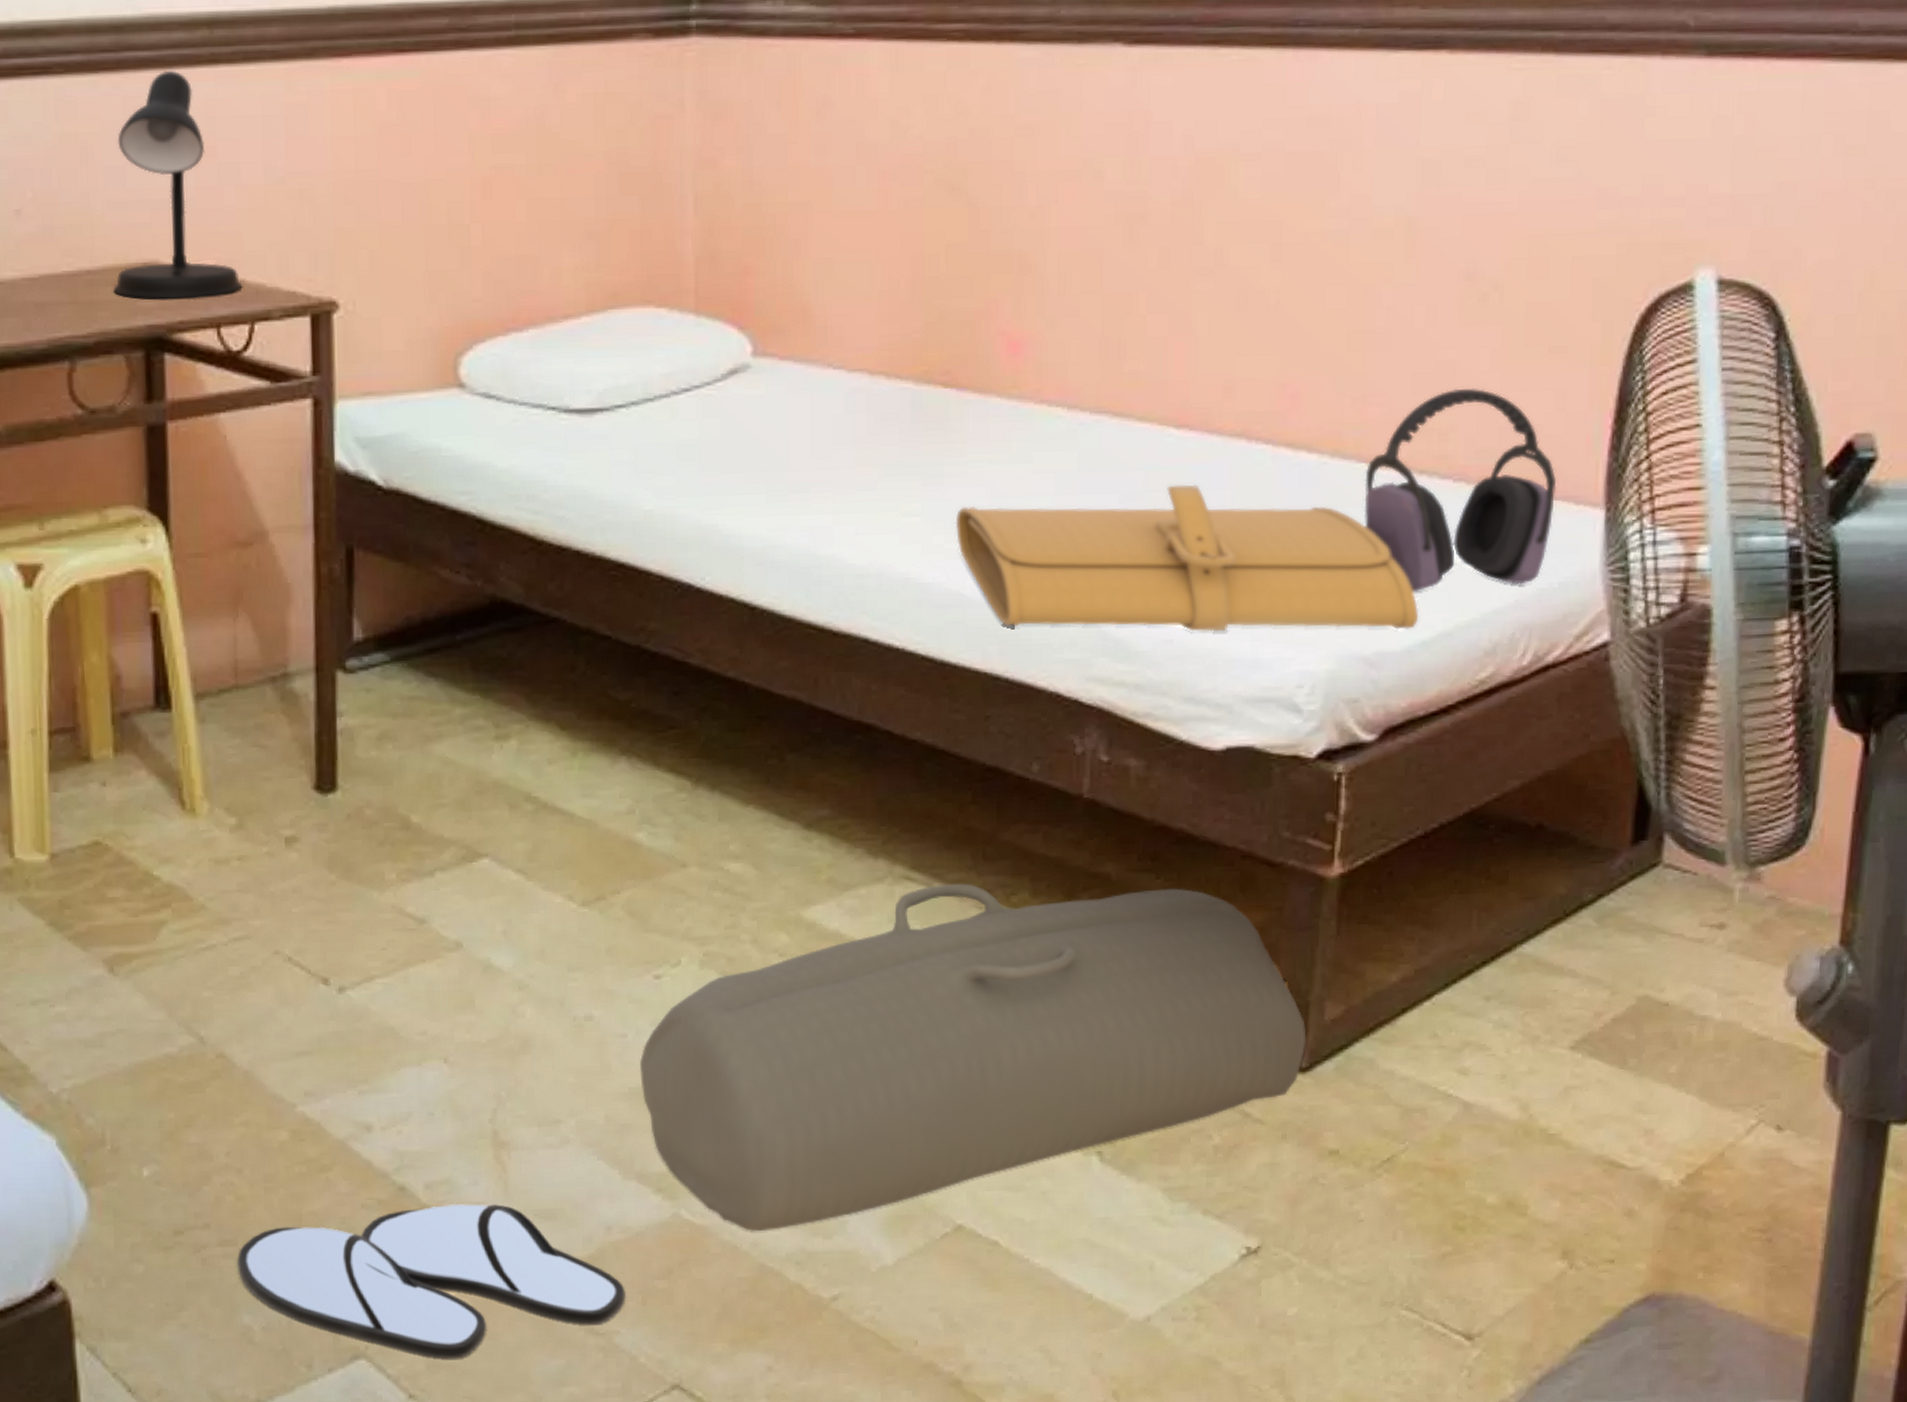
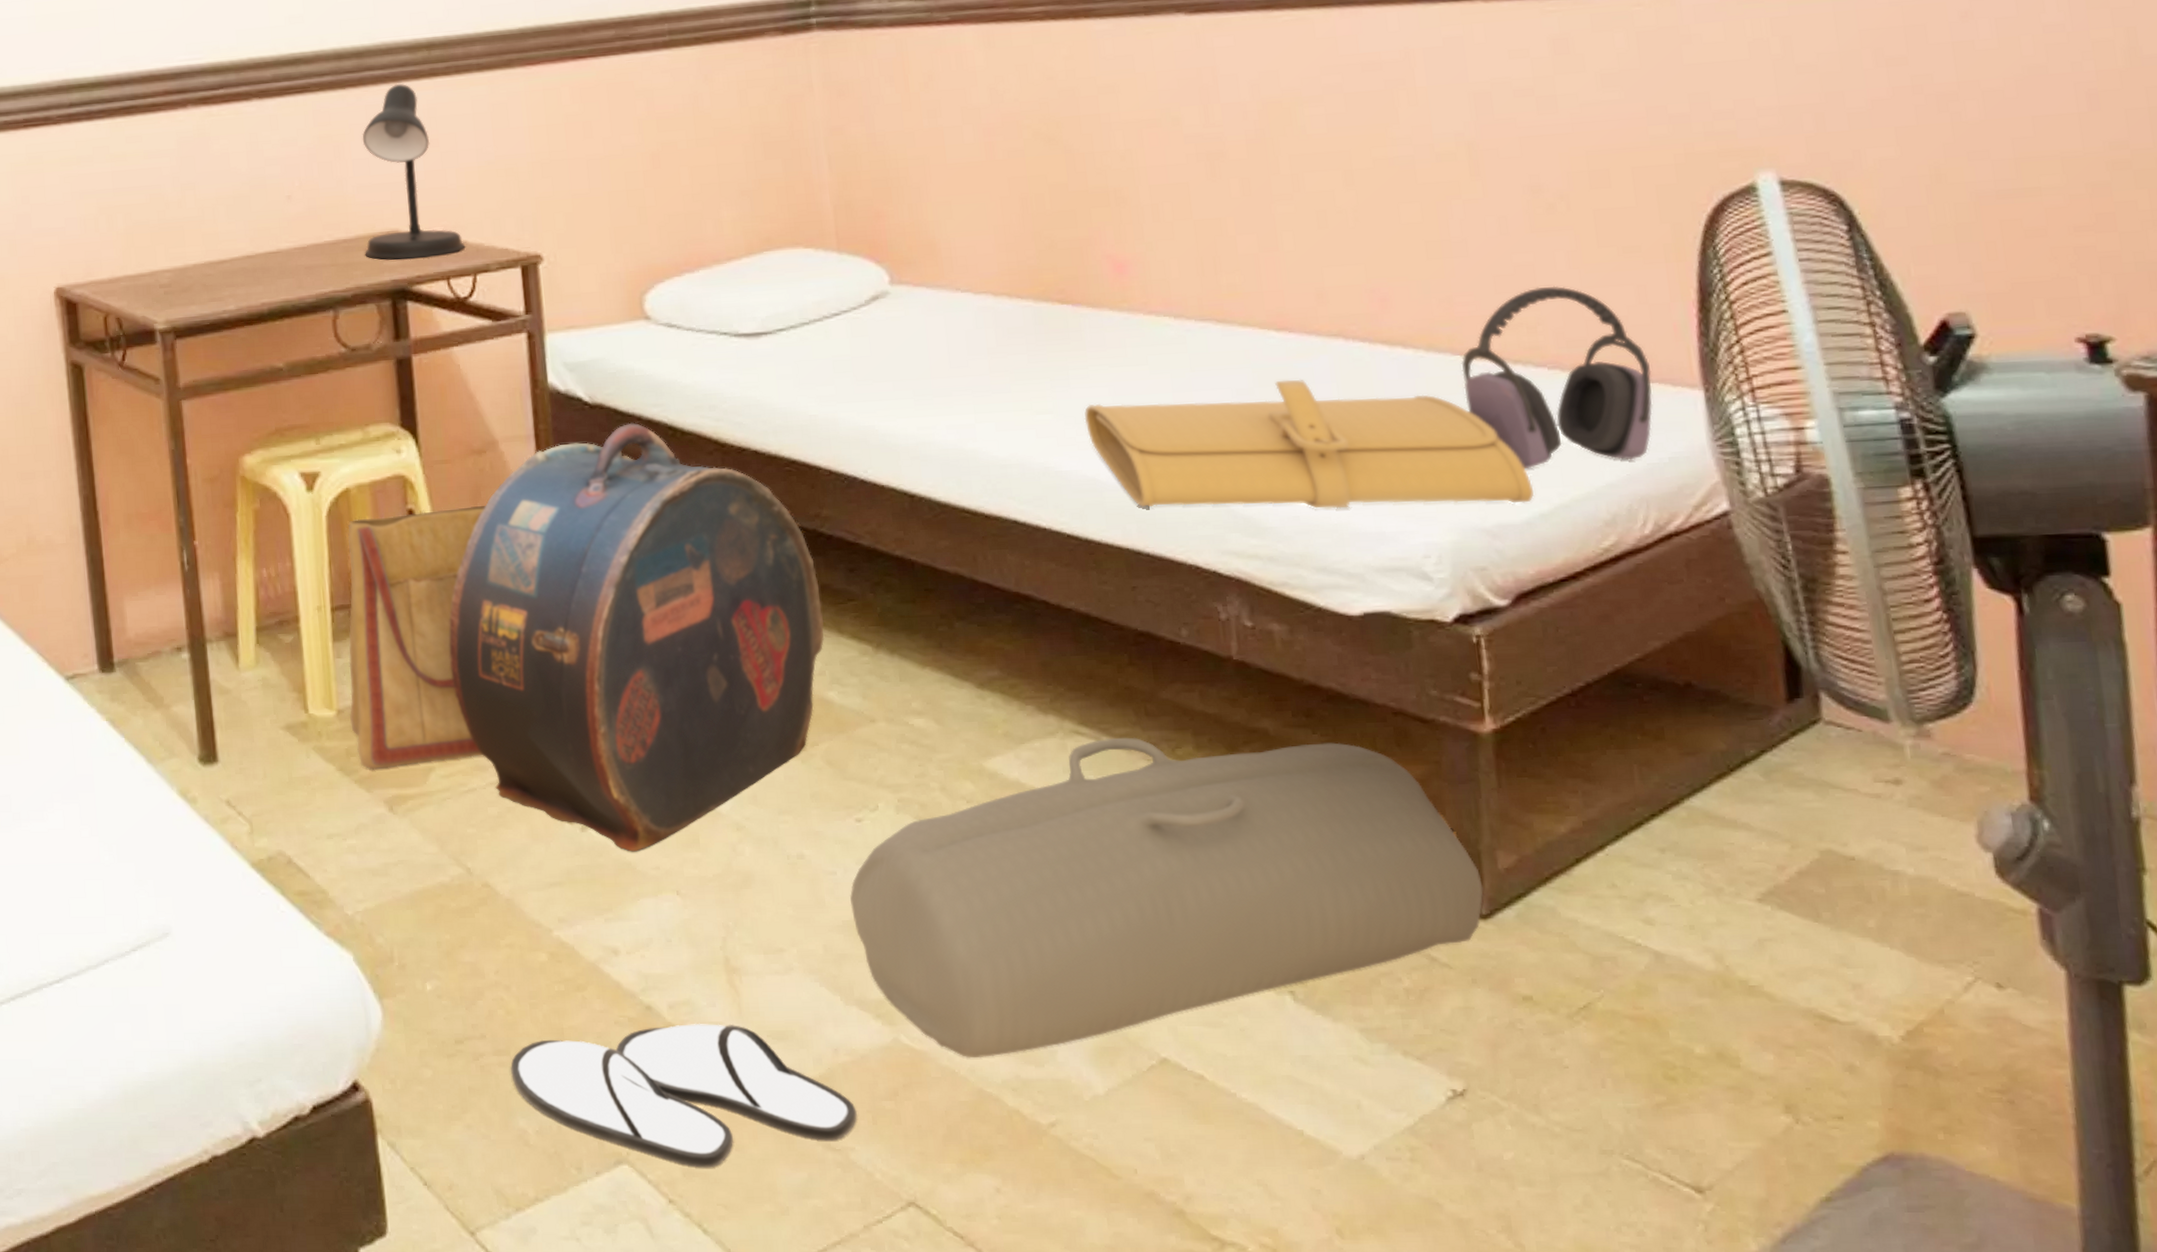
shopping bag: none [66,609,250,923] -> present [347,505,487,769]
hat box: none [192,513,639,1016] -> present [449,422,825,852]

